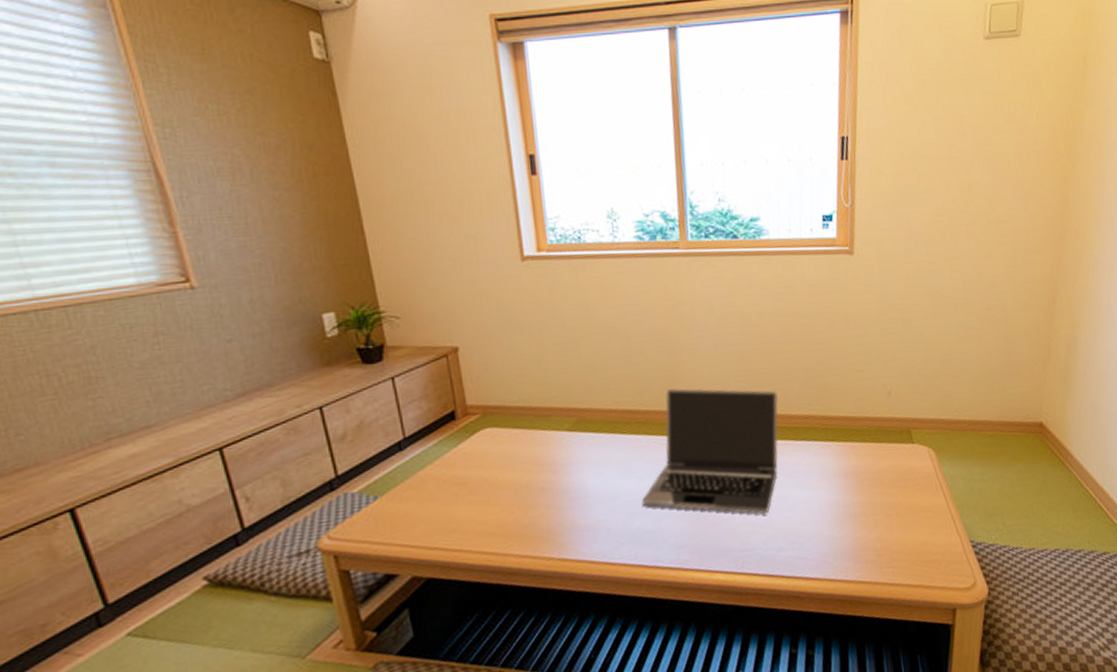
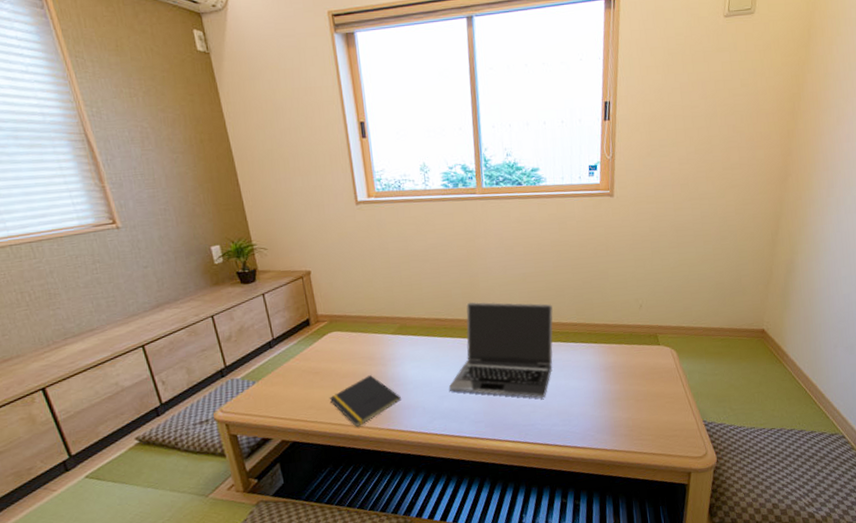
notepad: none [479,486,578,558] -> present [329,375,401,428]

